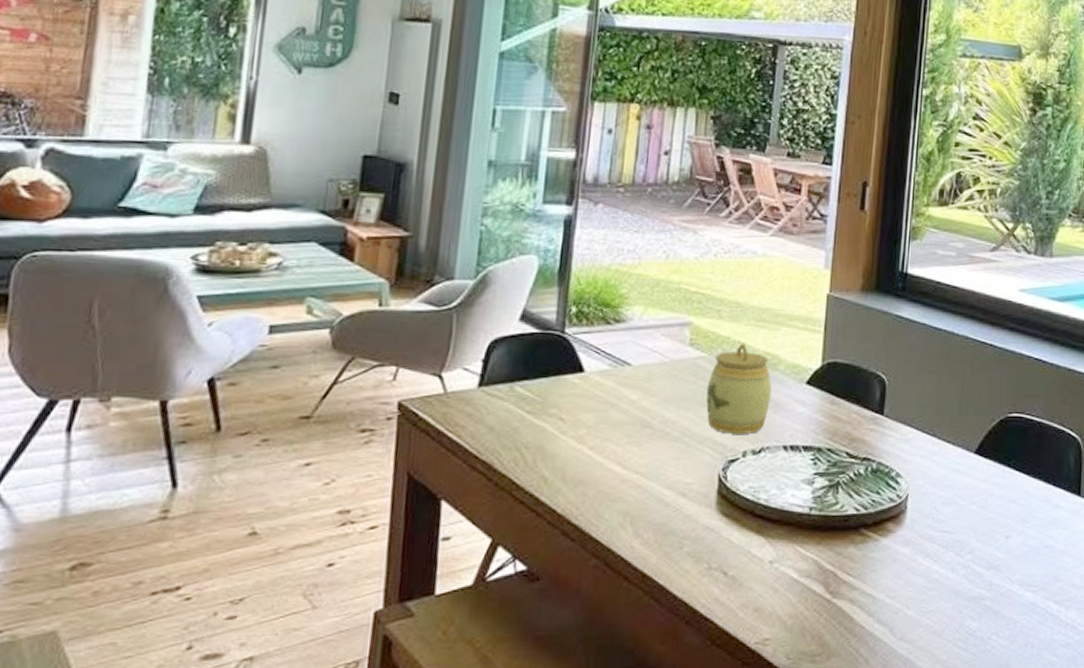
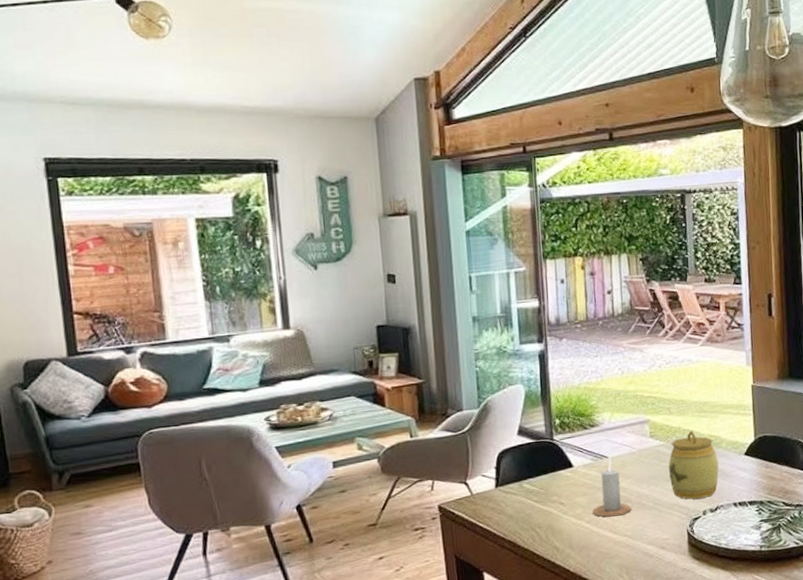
candle: none [599,365,652,445] -> present [592,457,632,517]

